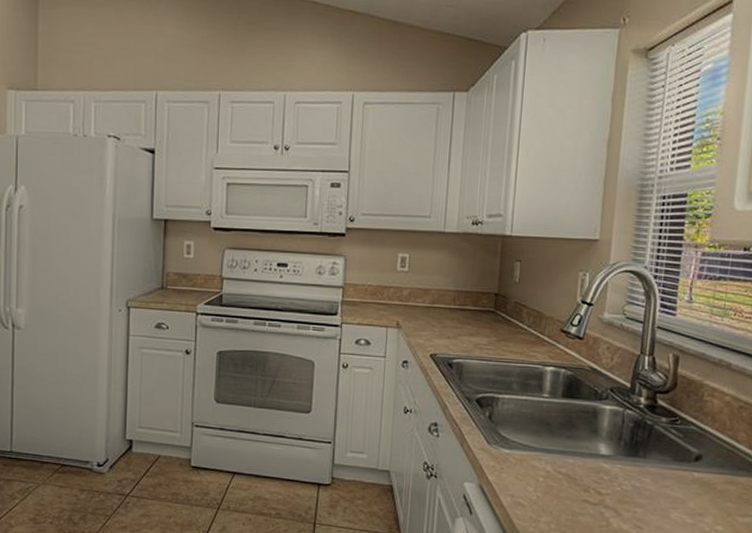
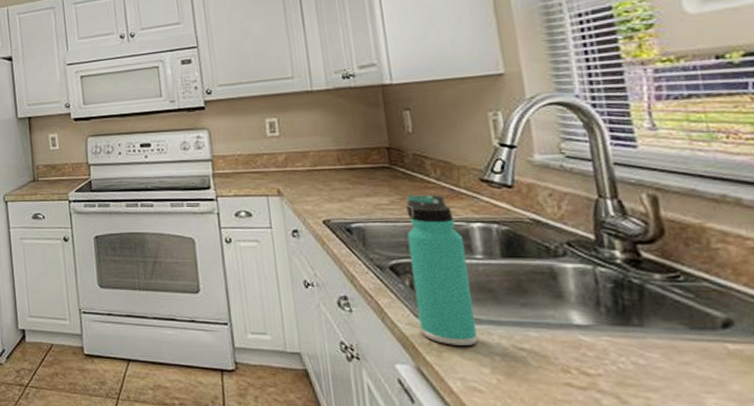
thermos bottle: none [489,337,538,469] -> present [406,194,478,345]

